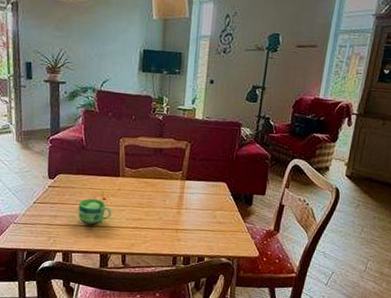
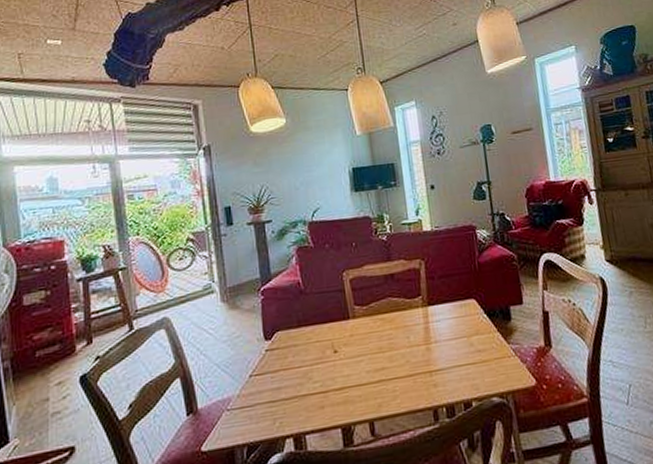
cup: present [78,199,112,225] -> none [305,354,348,391]

